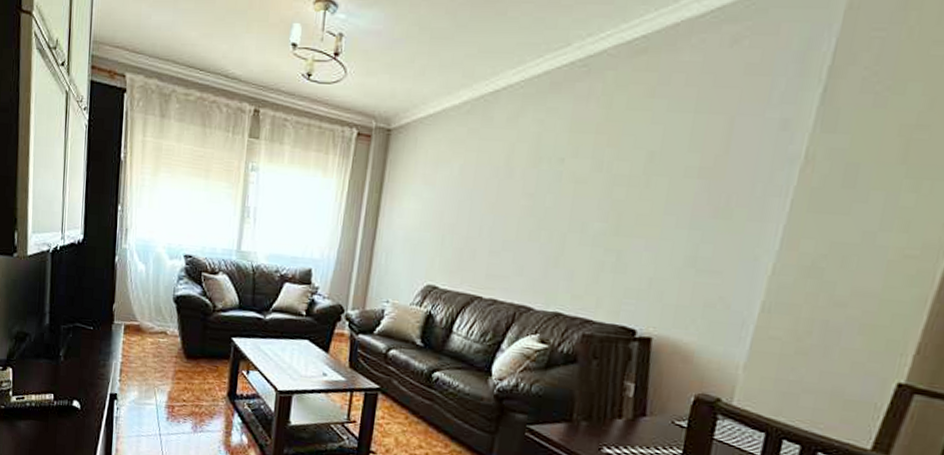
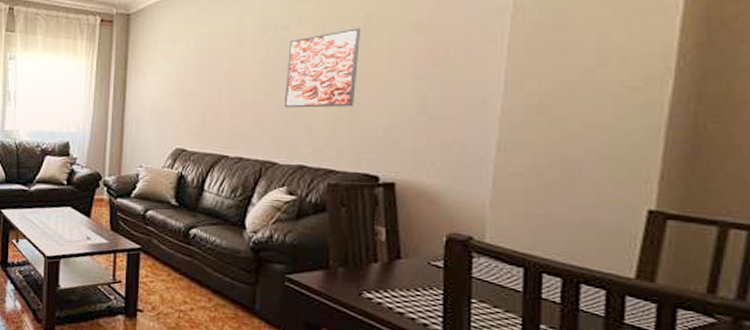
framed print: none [547,166,640,254] -> present [284,27,360,108]

